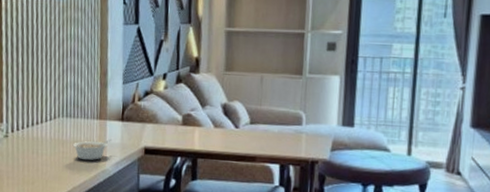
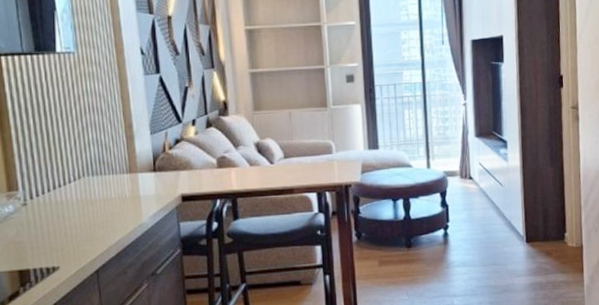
legume: present [72,139,112,161] -> none [103,192,145,217]

